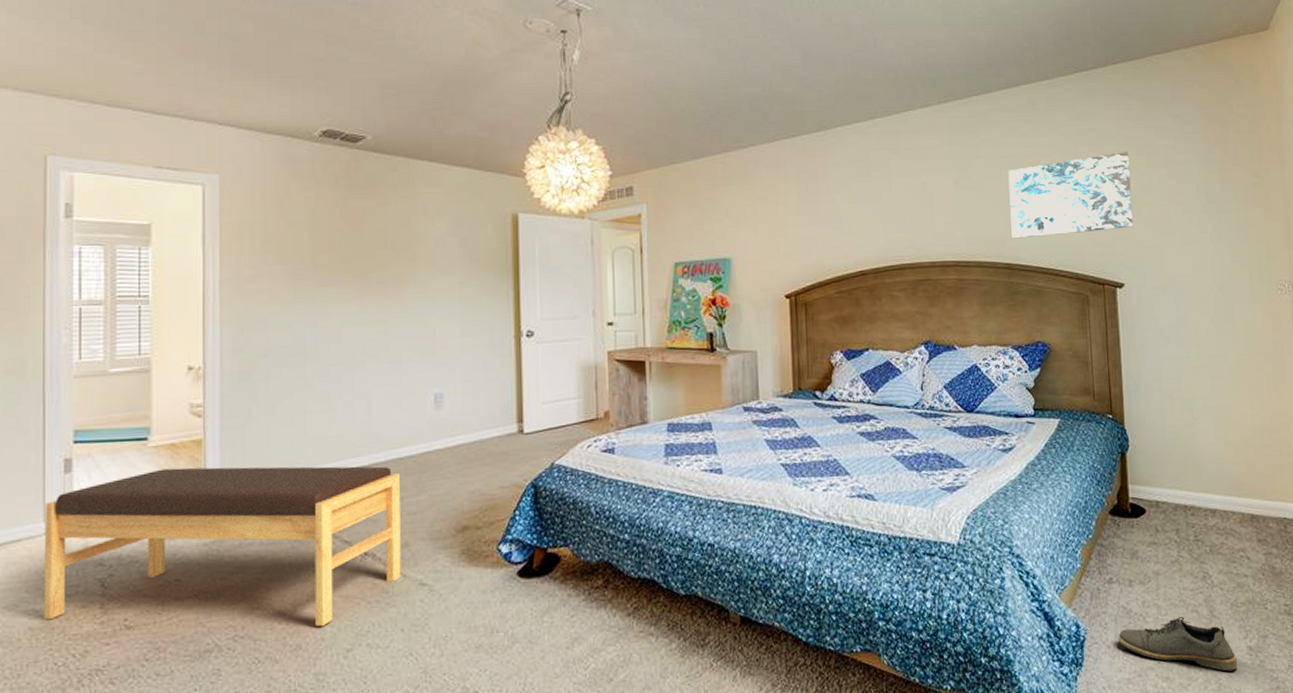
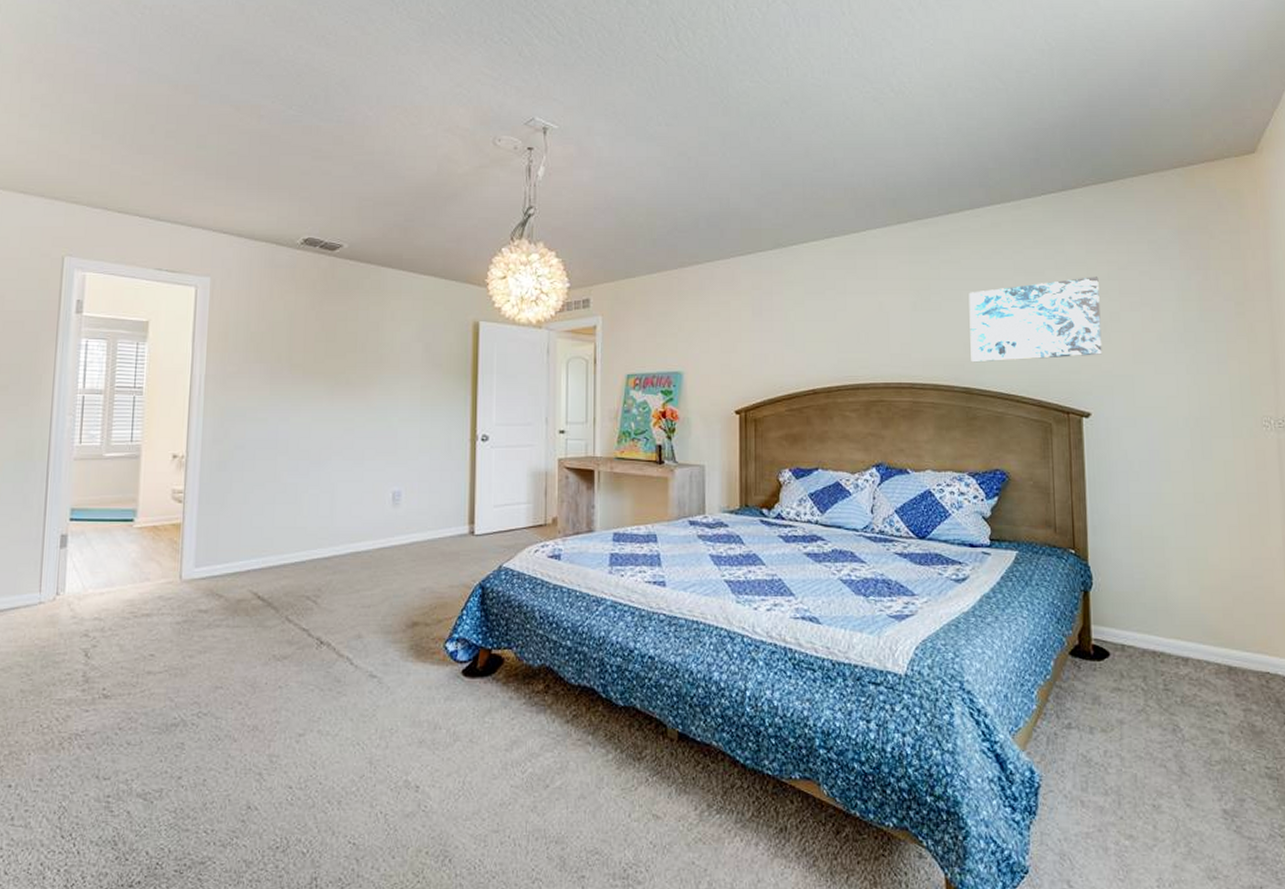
bench: present [43,466,401,626] -> none [33,549,356,709]
shoe: present [1118,617,1238,672] -> none [1076,771,1211,835]

